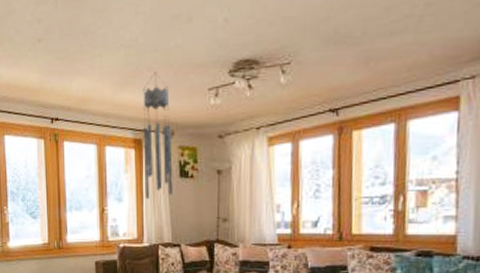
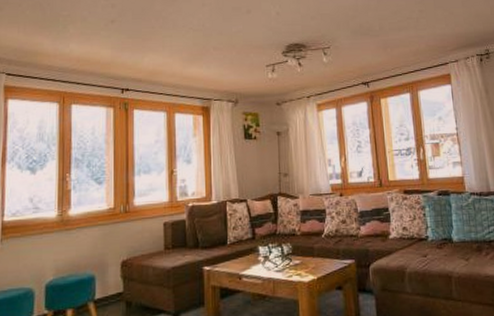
wind chime: present [143,71,173,199] -> none [209,50,238,159]

